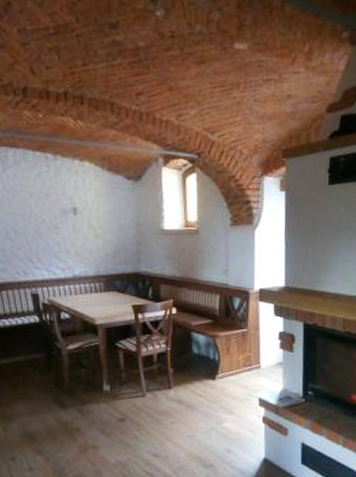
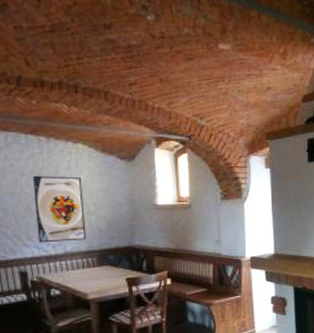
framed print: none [40,195,93,266] -> present [32,175,86,243]

